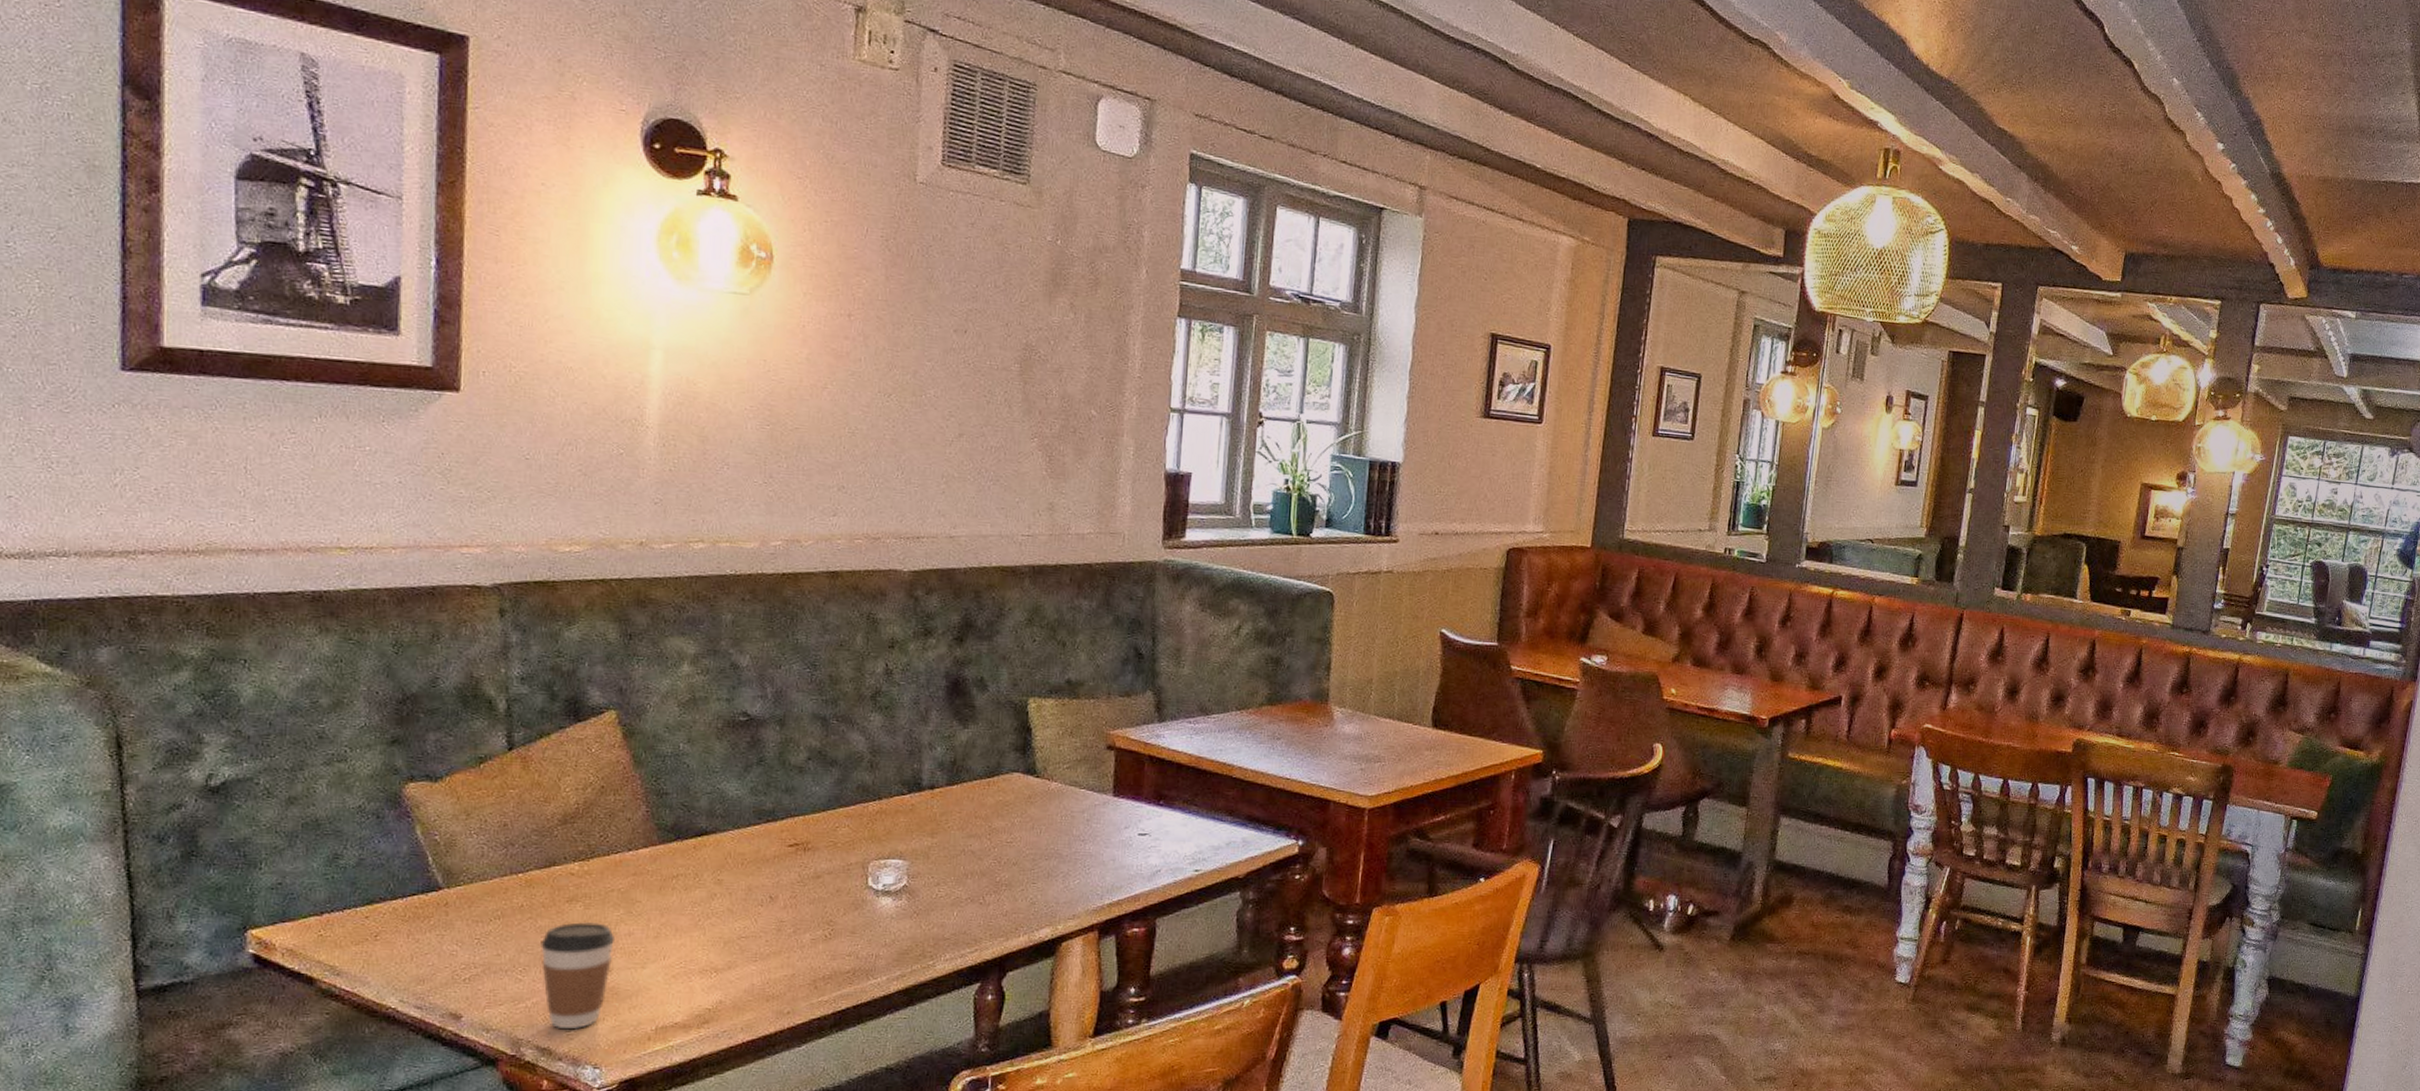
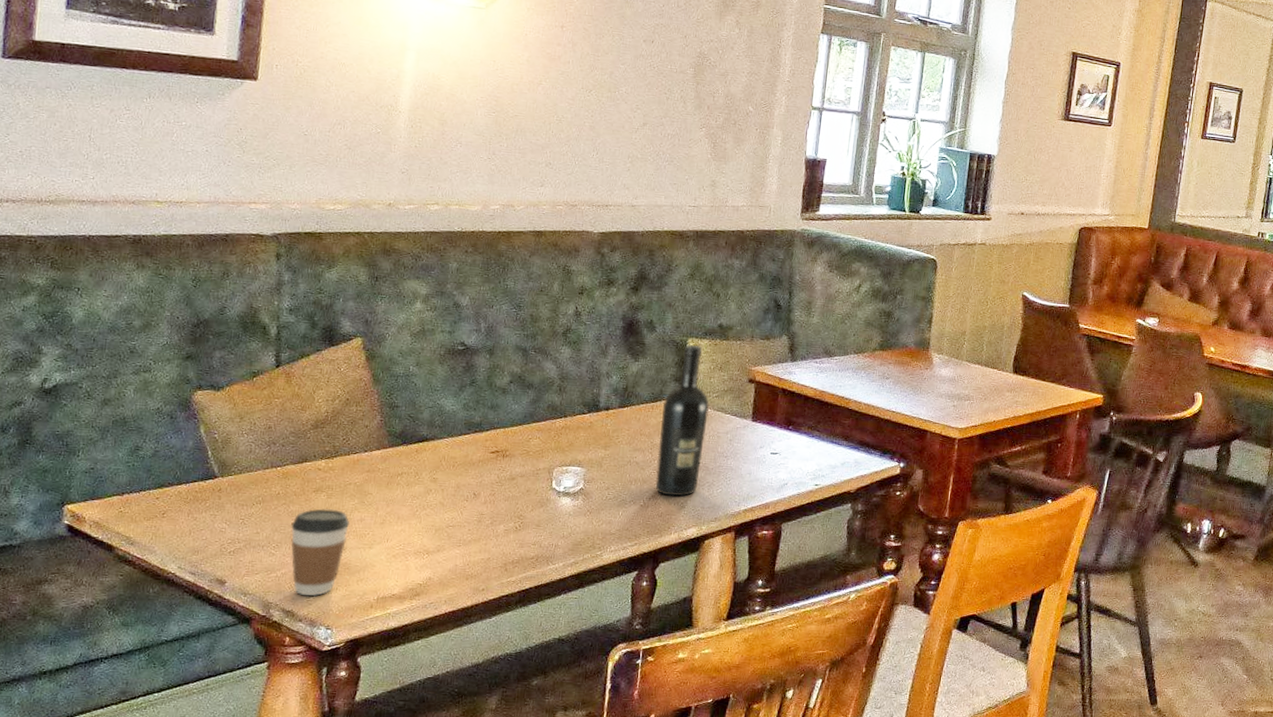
wine bottle: none [997,705,1060,891] -> present [655,345,710,497]

